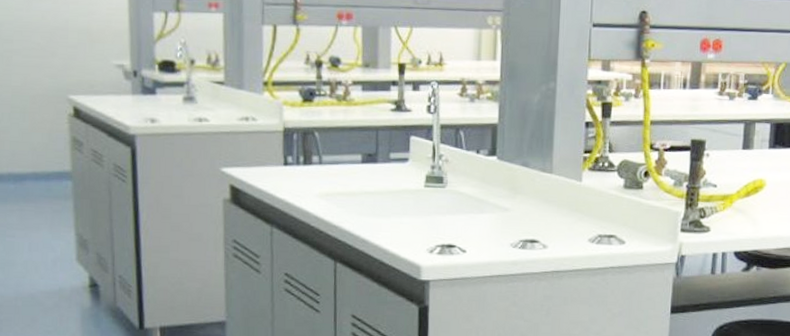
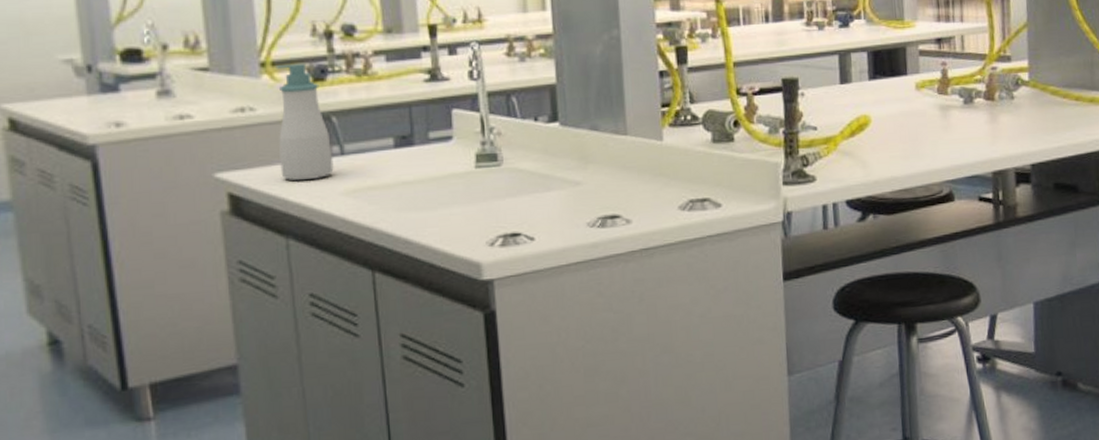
soap bottle: none [271,85,313,182] -> present [276,63,334,181]

